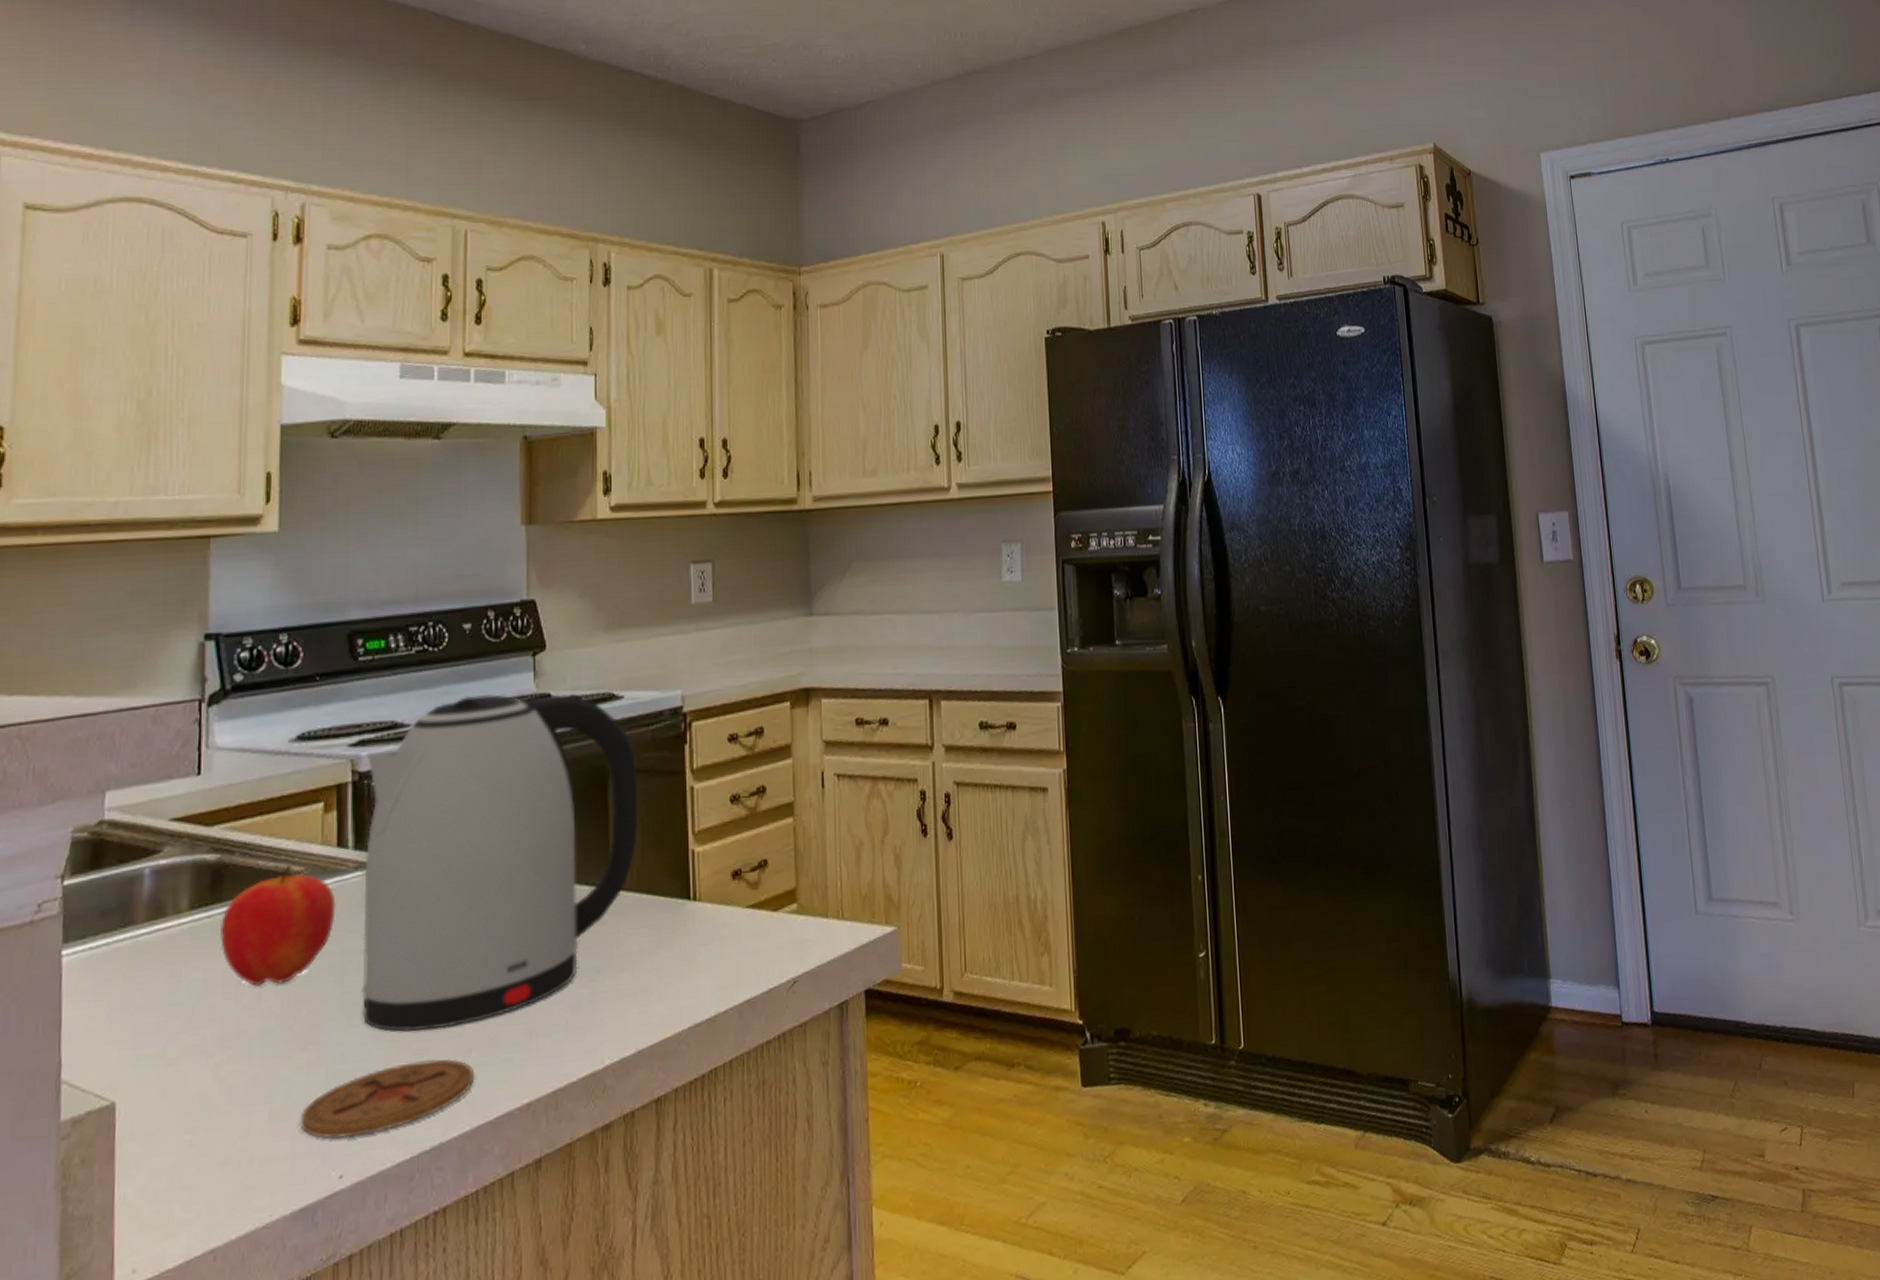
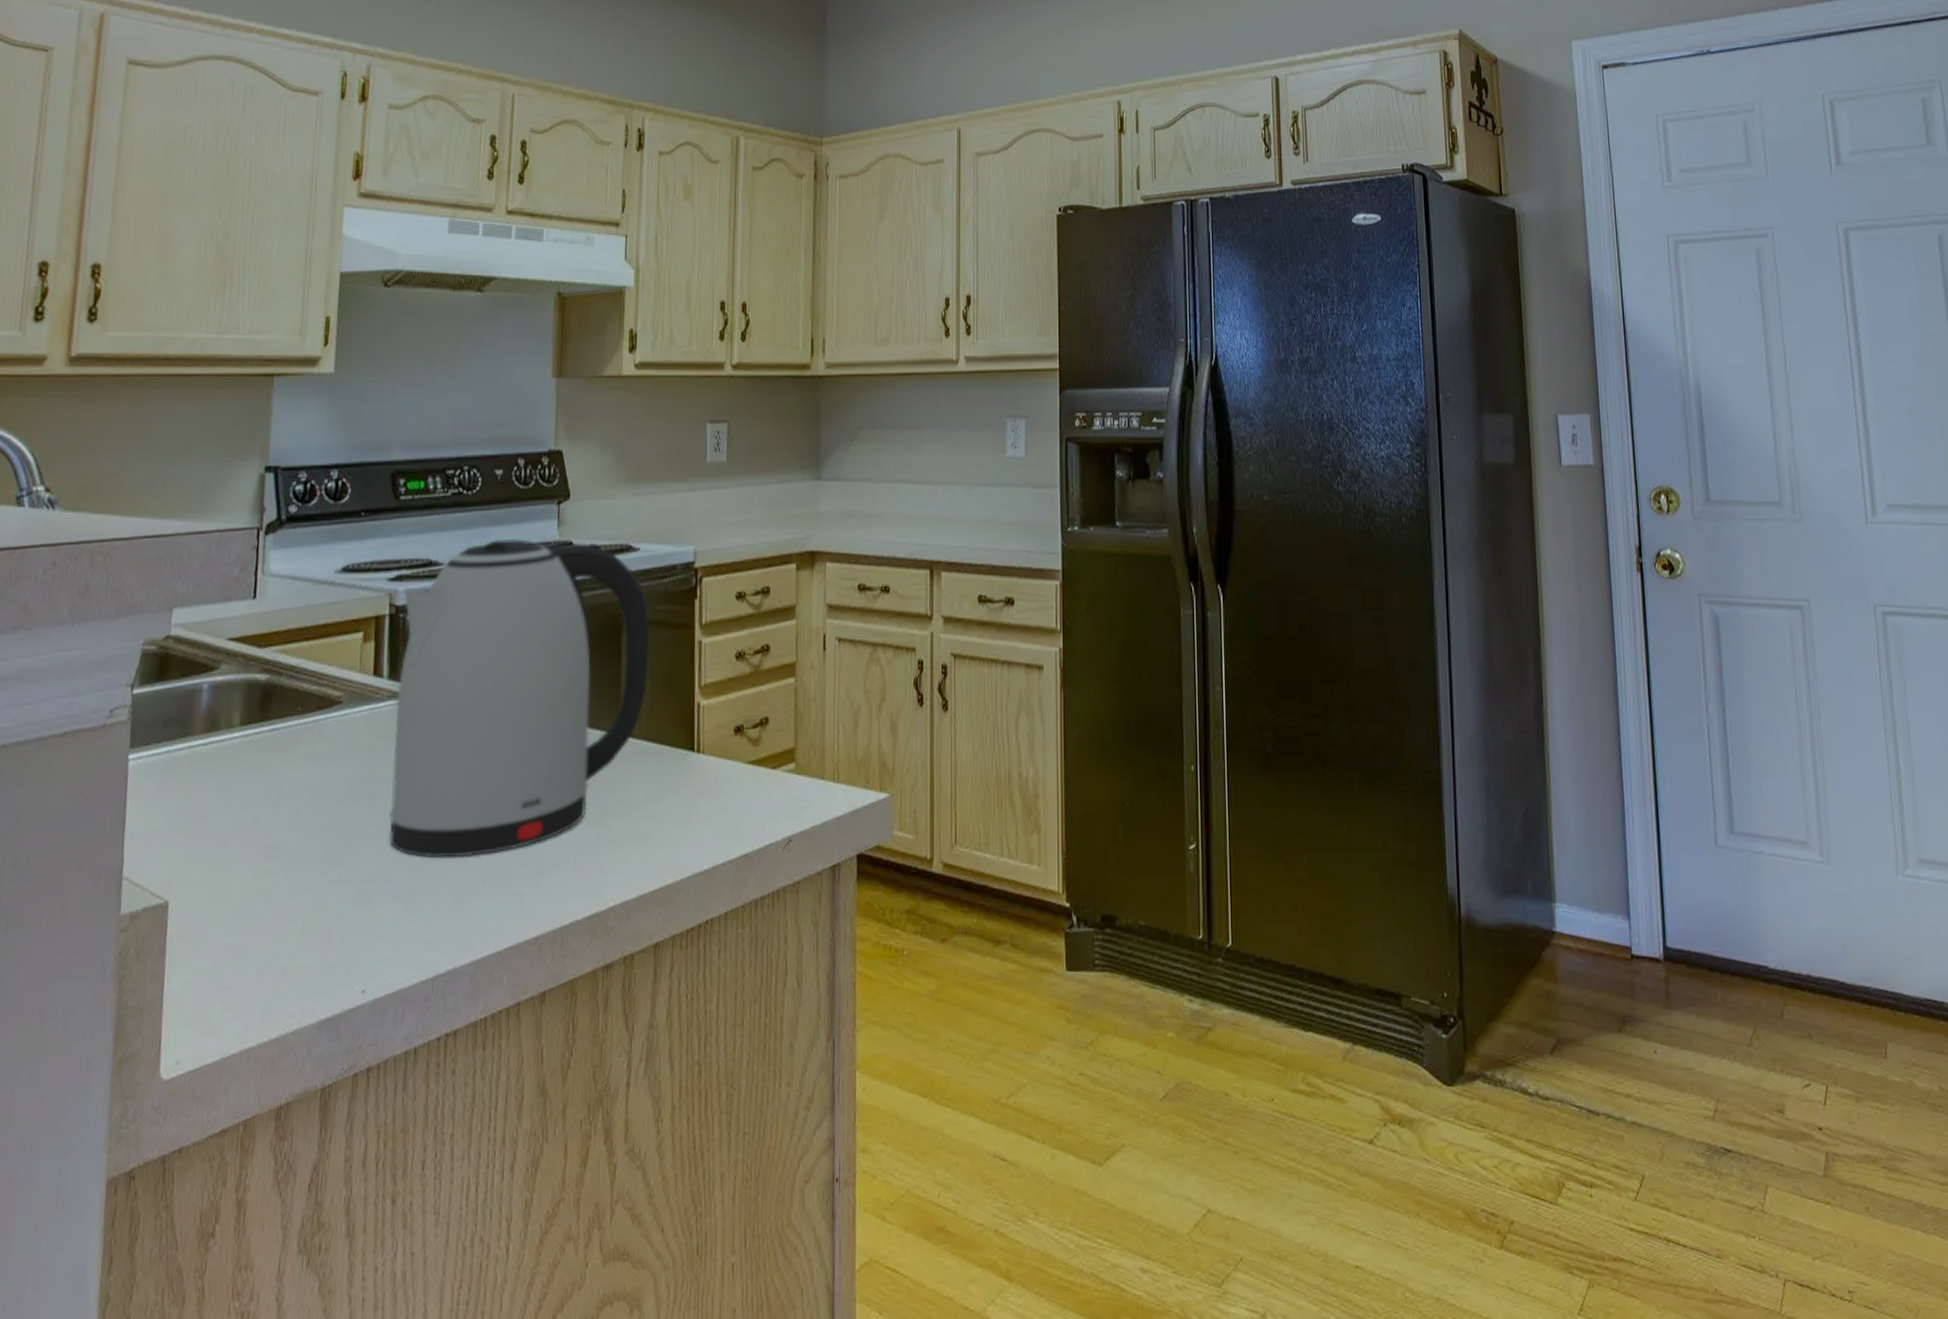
apple: present [219,864,336,987] -> none [265,689,370,803]
coaster: present [300,1059,473,1139] -> none [329,887,487,956]

